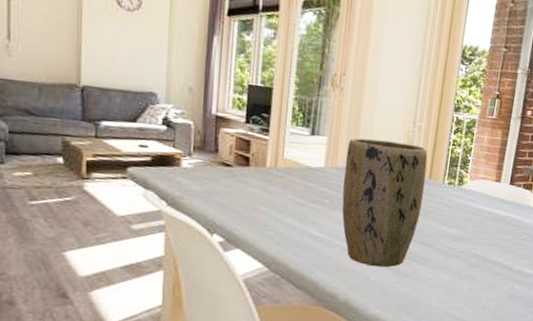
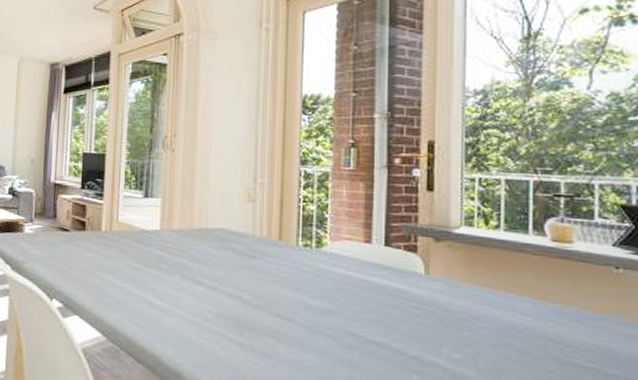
plant pot: present [342,138,428,268] -> none [180,198,275,344]

